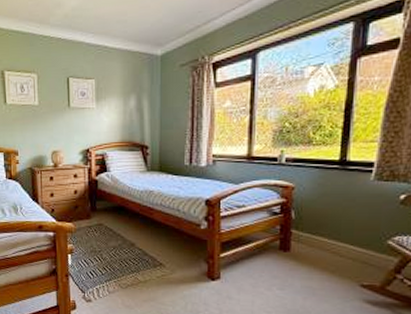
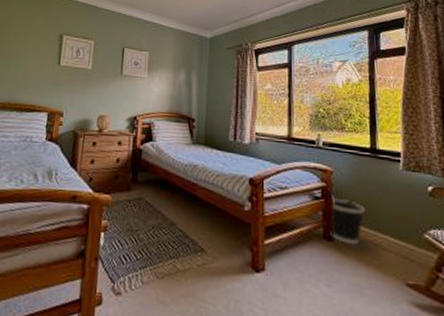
wastebasket: none [287,212,327,254] -> present [330,197,366,246]

